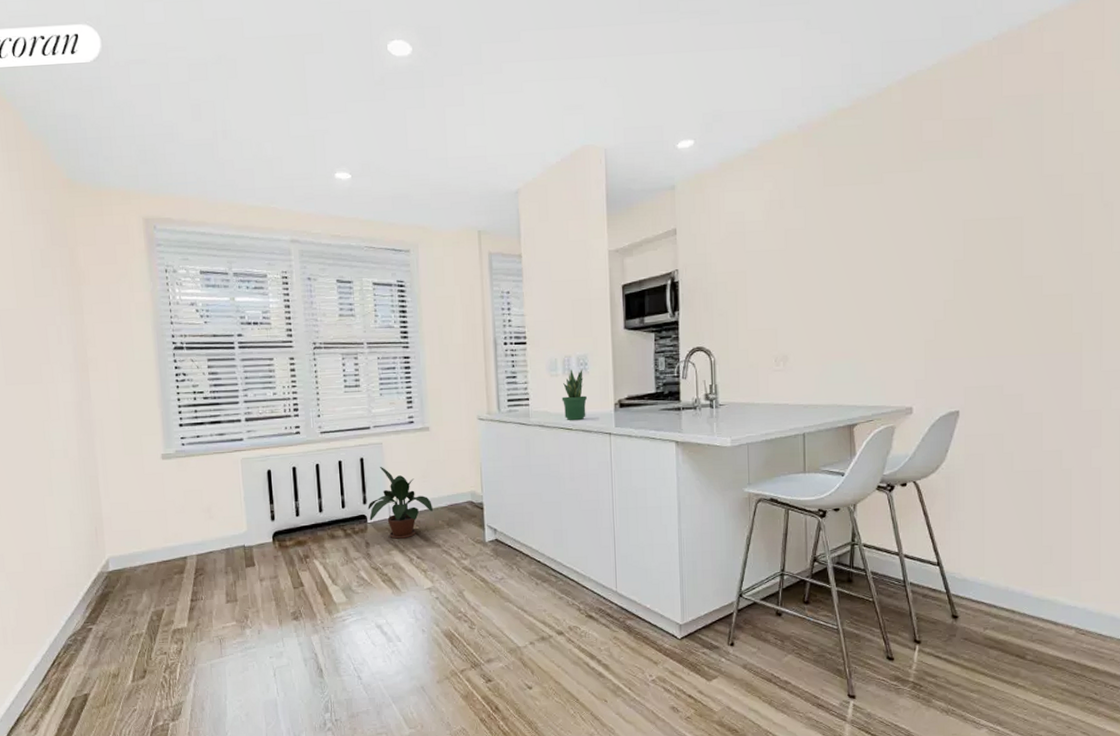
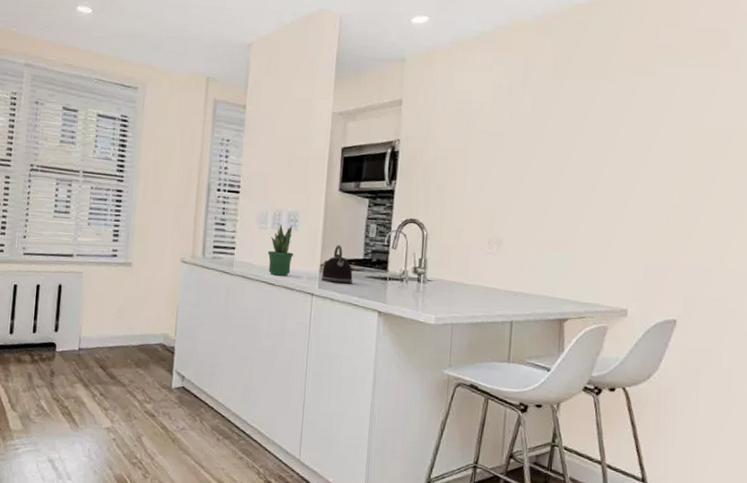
potted plant: present [367,467,433,539] -> none [58,296,124,373]
kettle: none [616,382,648,420] -> present [321,245,353,284]

